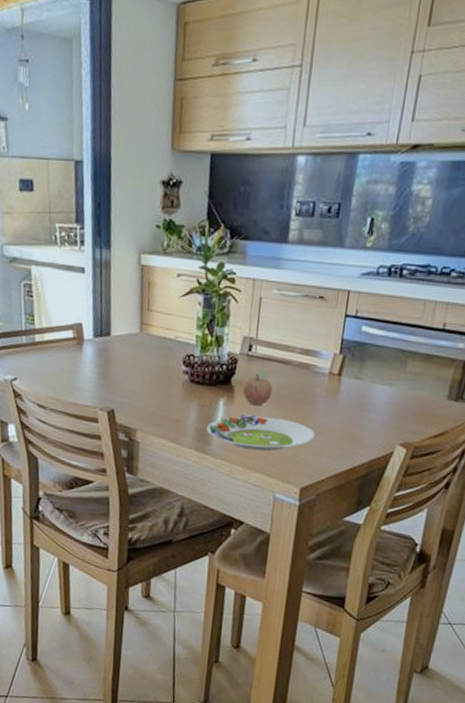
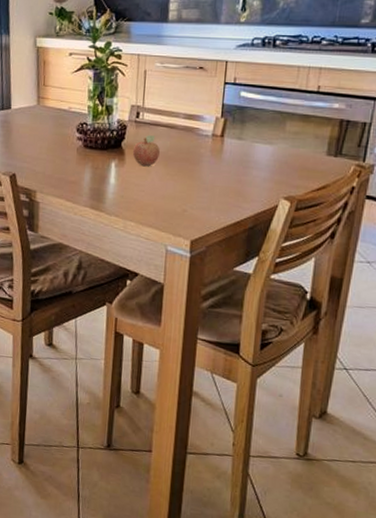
salad plate: present [206,414,316,451] -> none [100,174,203,208]

